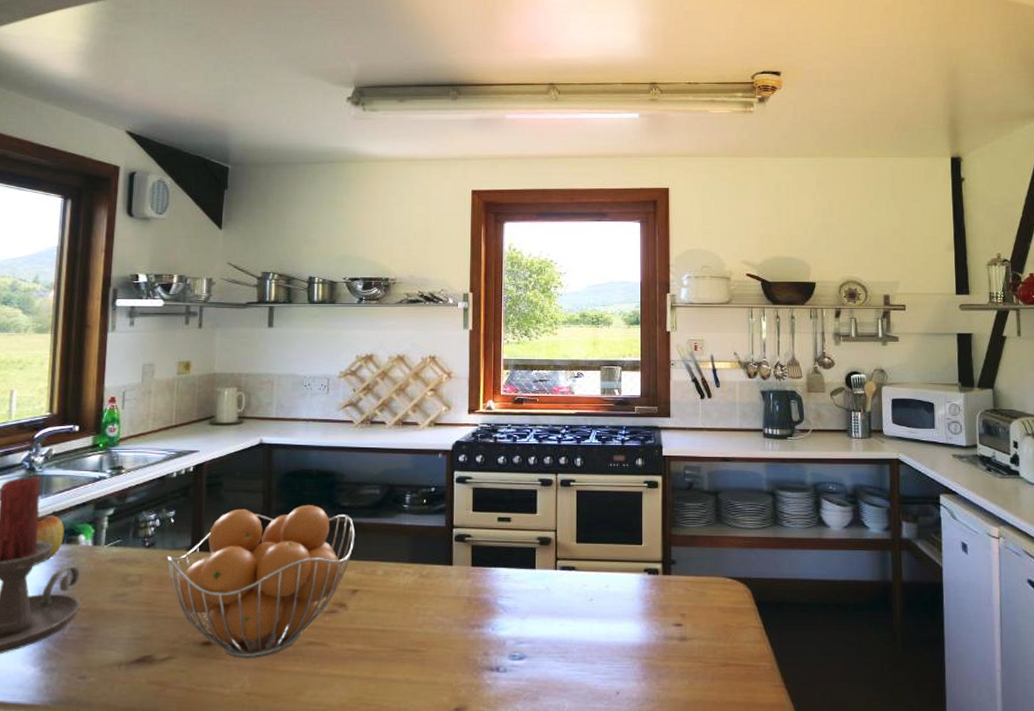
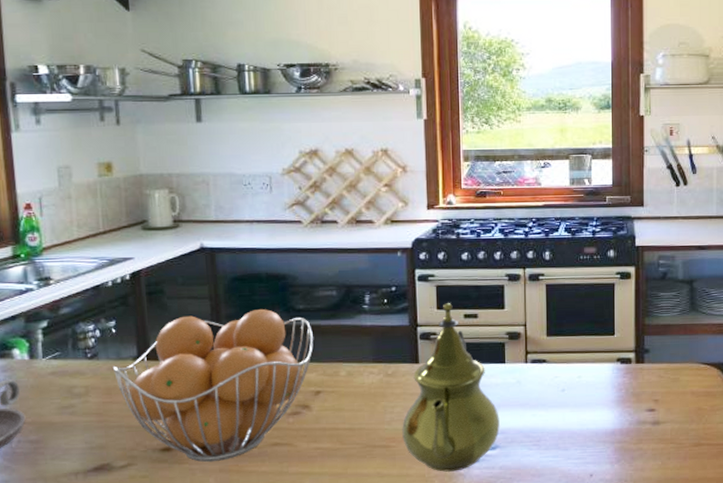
teapot: none [433,506,528,681] -> present [402,303,500,472]

